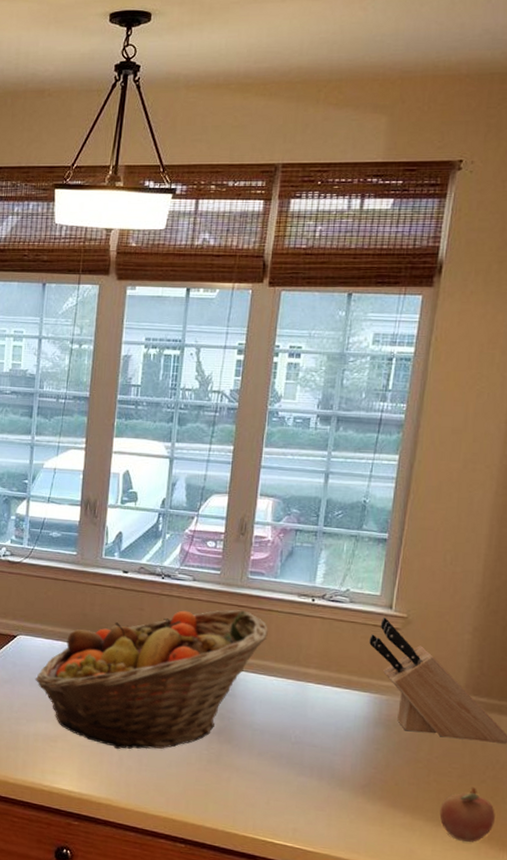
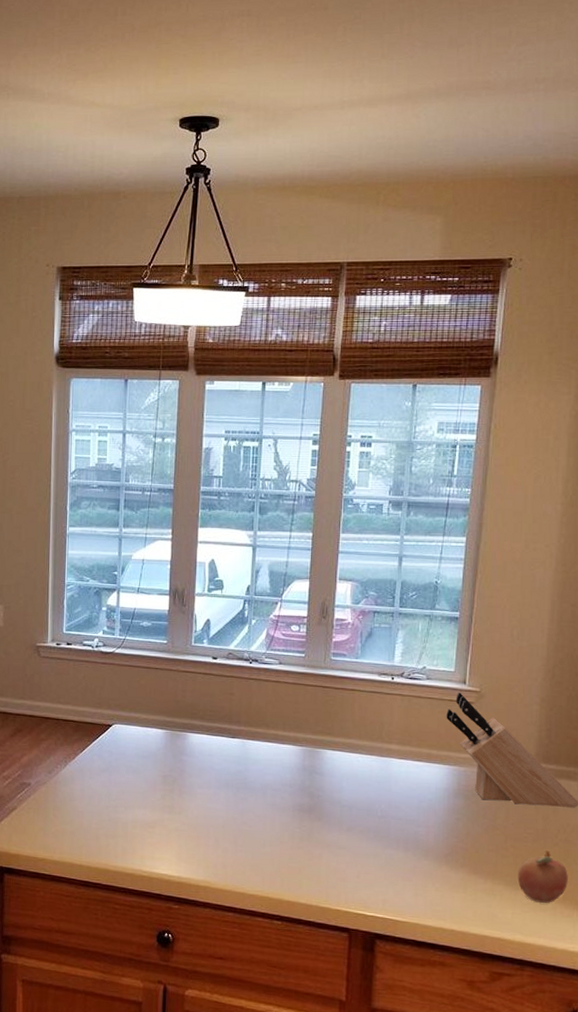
fruit basket: present [35,610,268,749] -> none [131,691,352,831]

